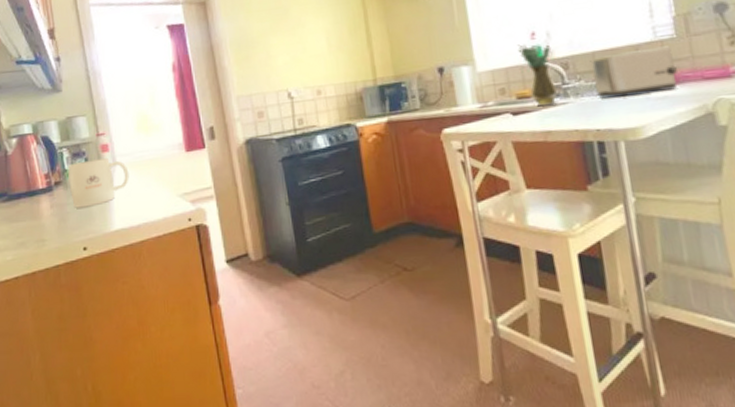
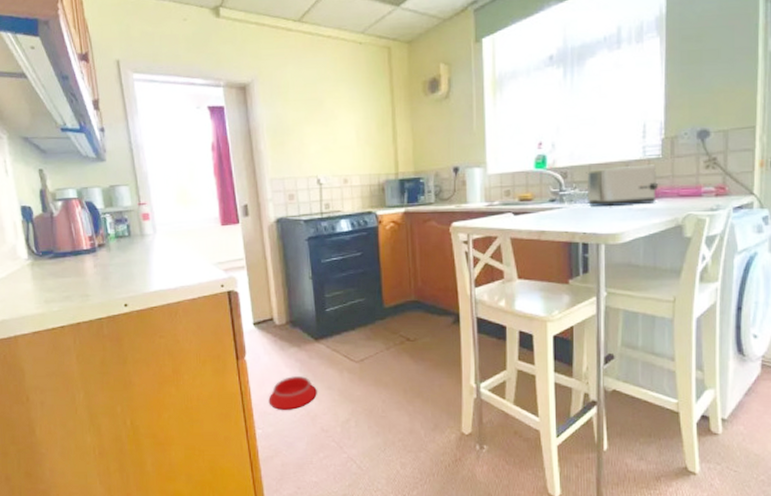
mug: present [68,158,129,208] -> none [111,226,168,269]
pet bowl: none [248,321,304,364] -> present [268,376,317,410]
vase: present [517,42,557,107] -> none [525,152,555,209]

